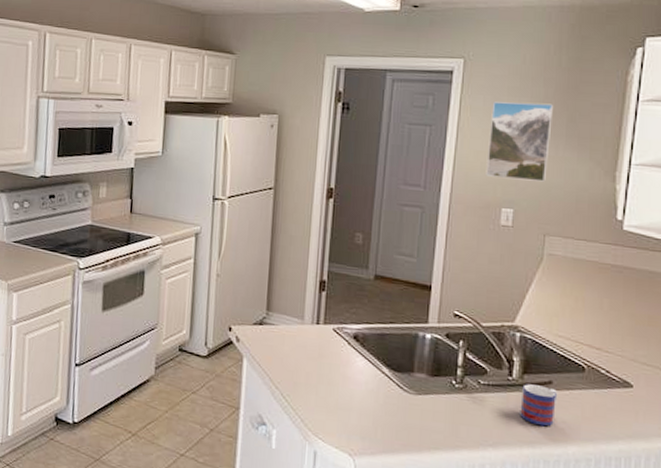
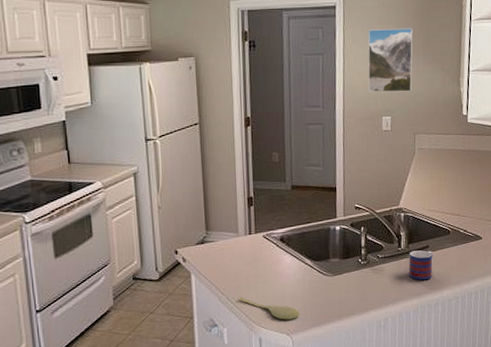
spoon: none [294,396,369,438] -> present [238,297,300,320]

